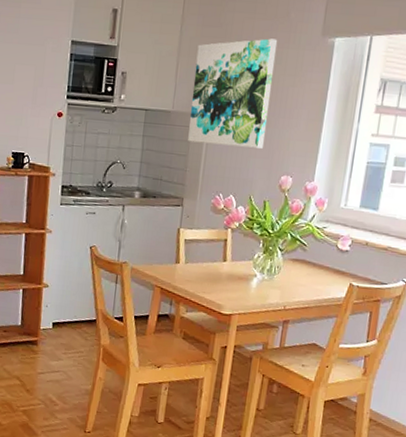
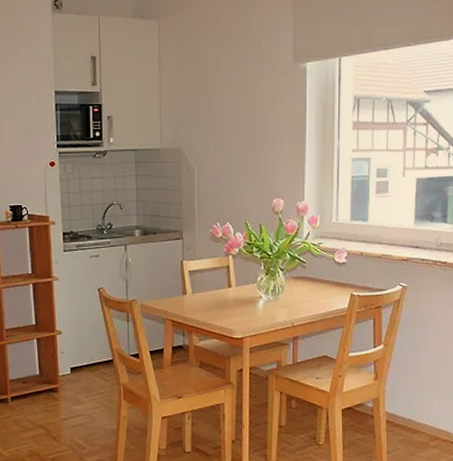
wall art: present [188,38,278,149] -> none [178,69,253,176]

